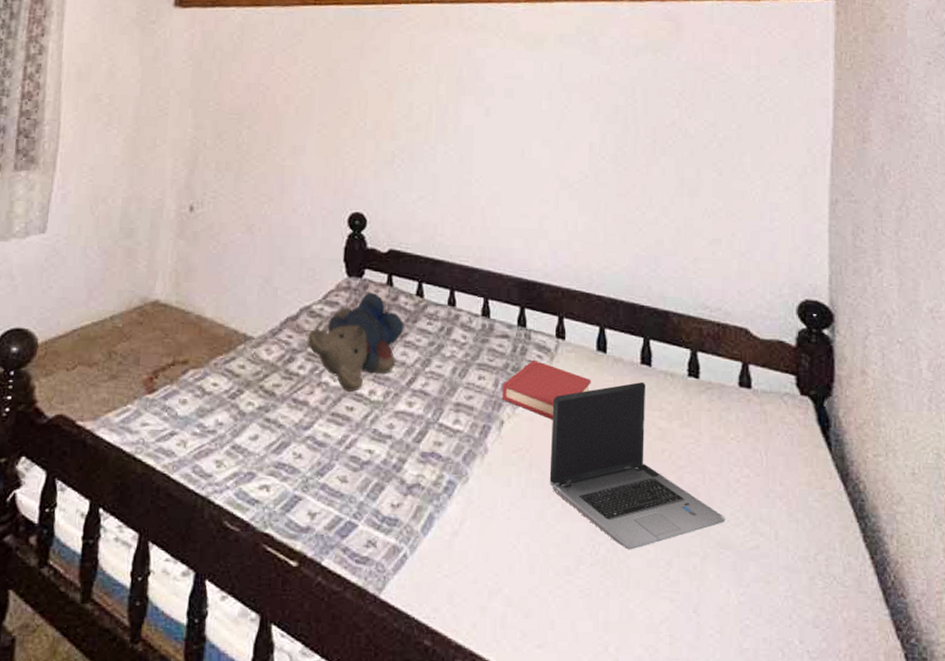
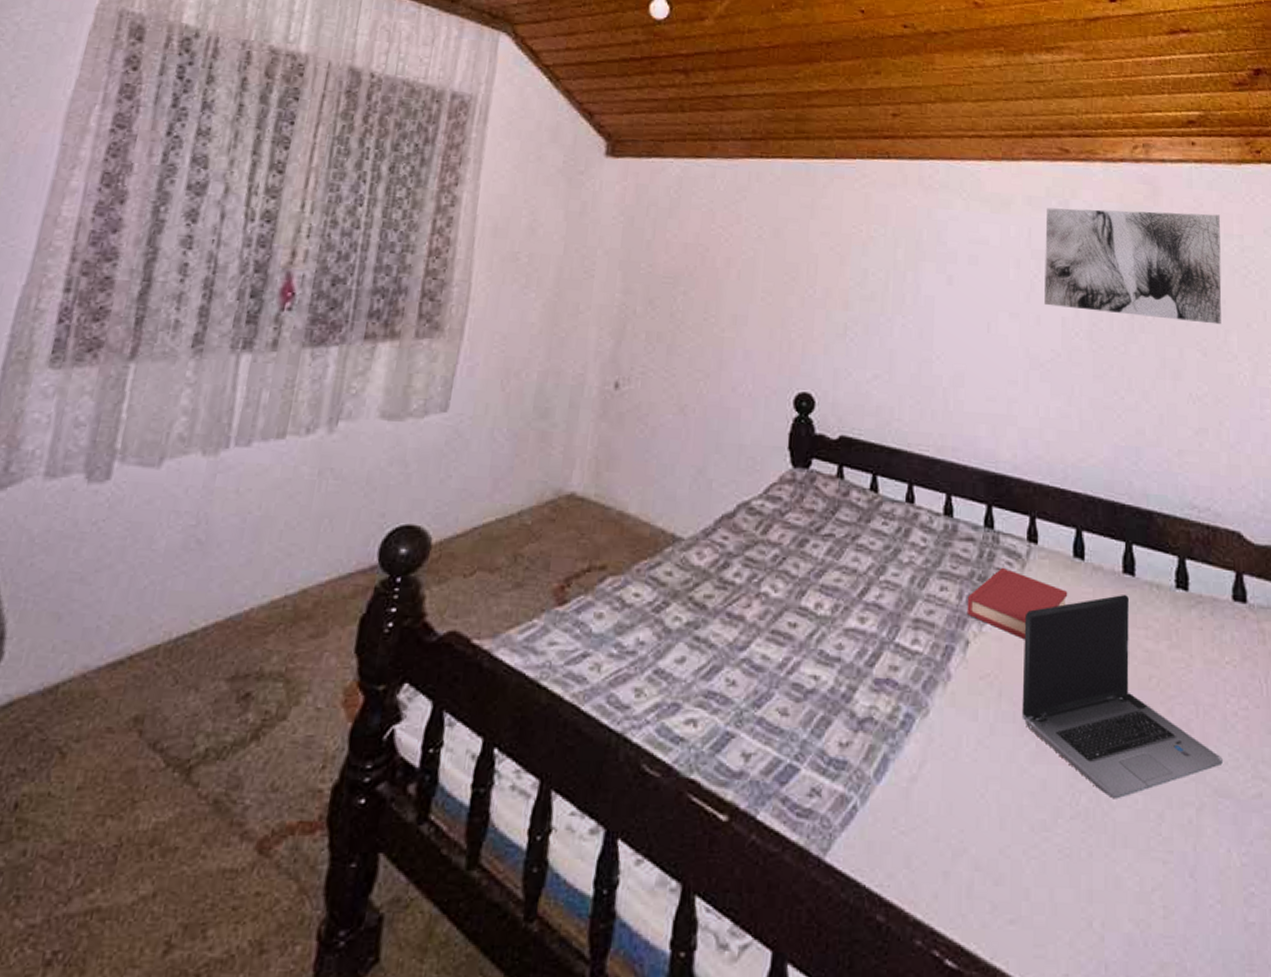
teddy bear: present [308,292,404,392] -> none [745,485,856,604]
wall art: none [574,44,739,147] -> present [1045,207,1222,325]

